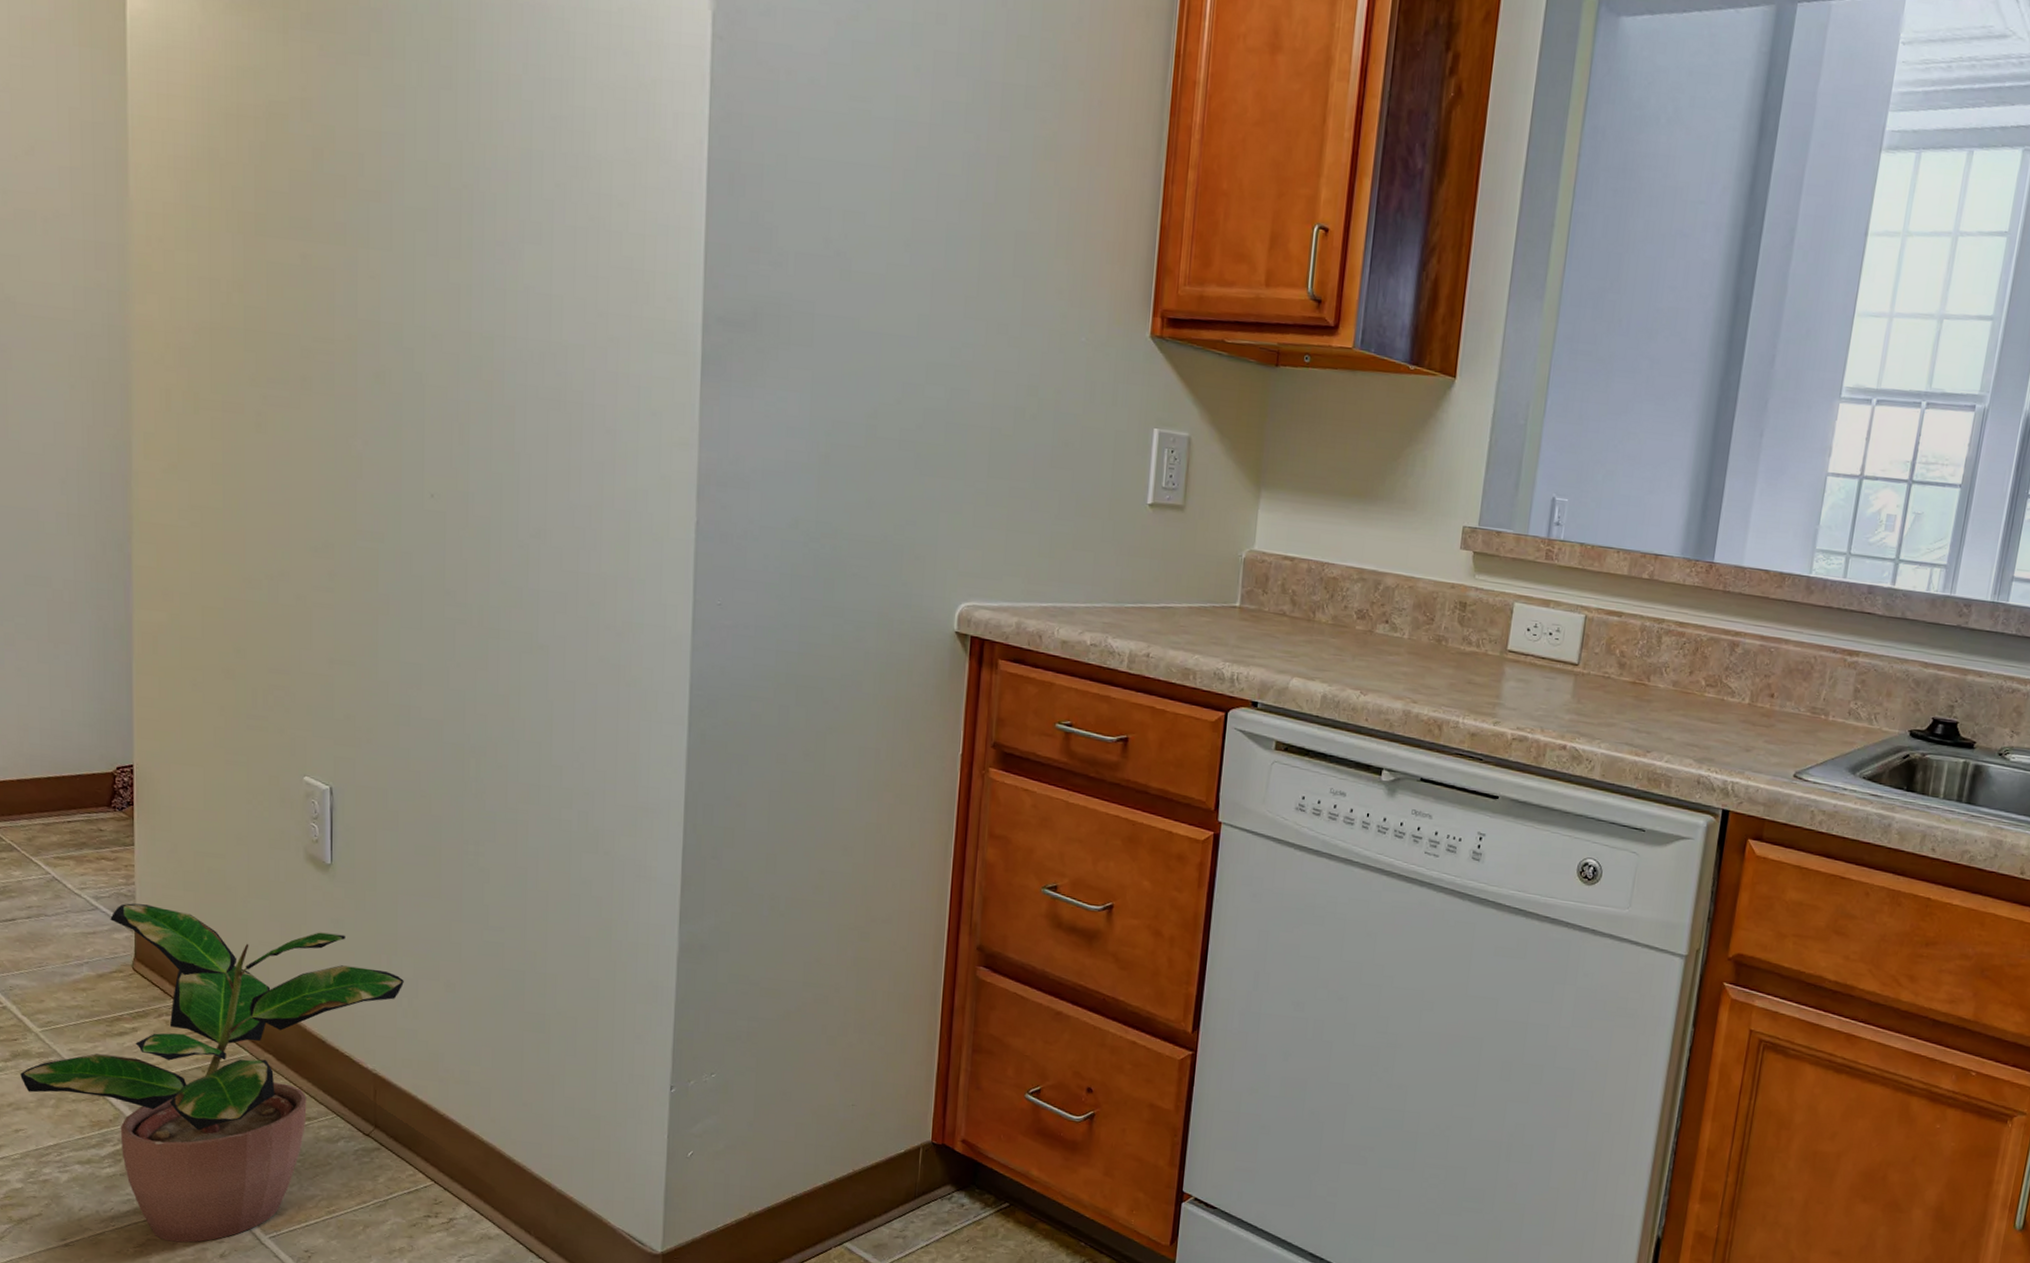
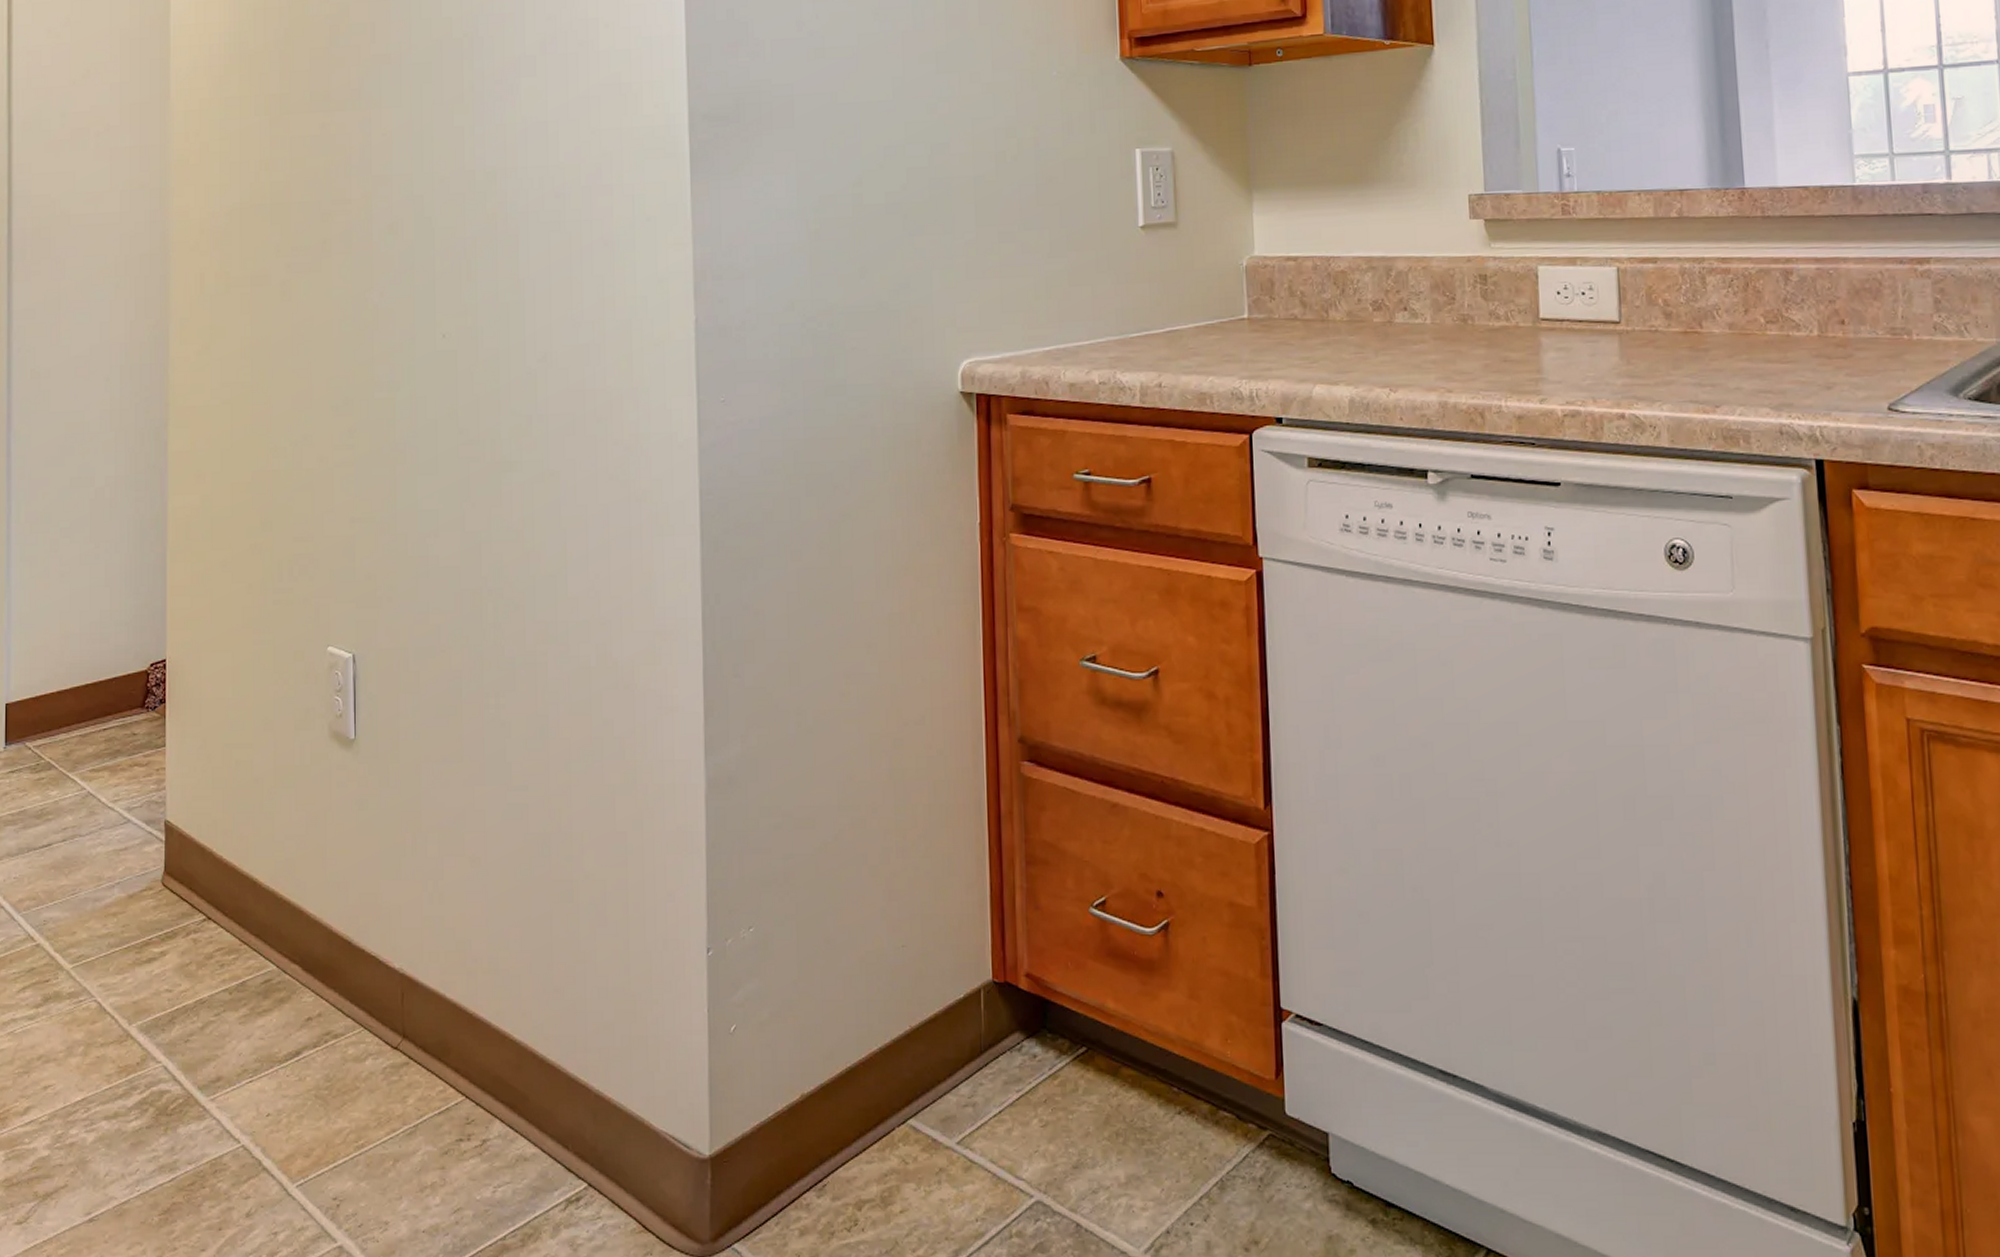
potted plant: present [20,903,404,1243] -> none [51,810,429,1204]

